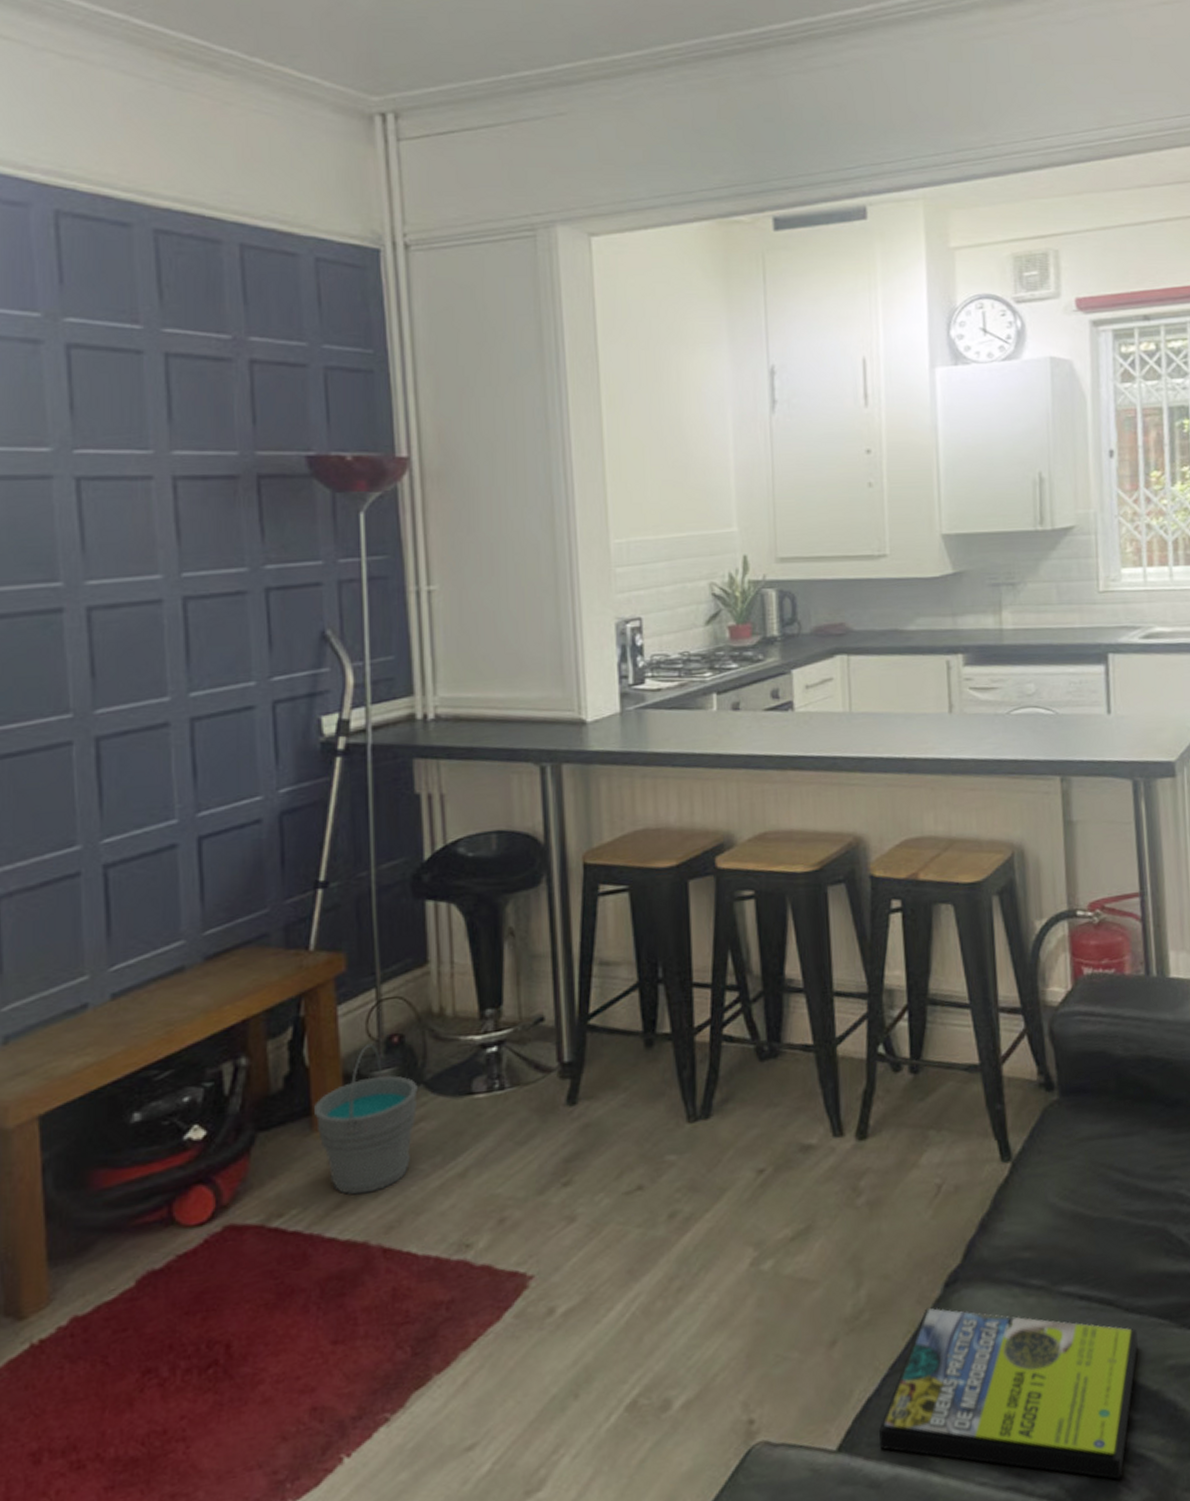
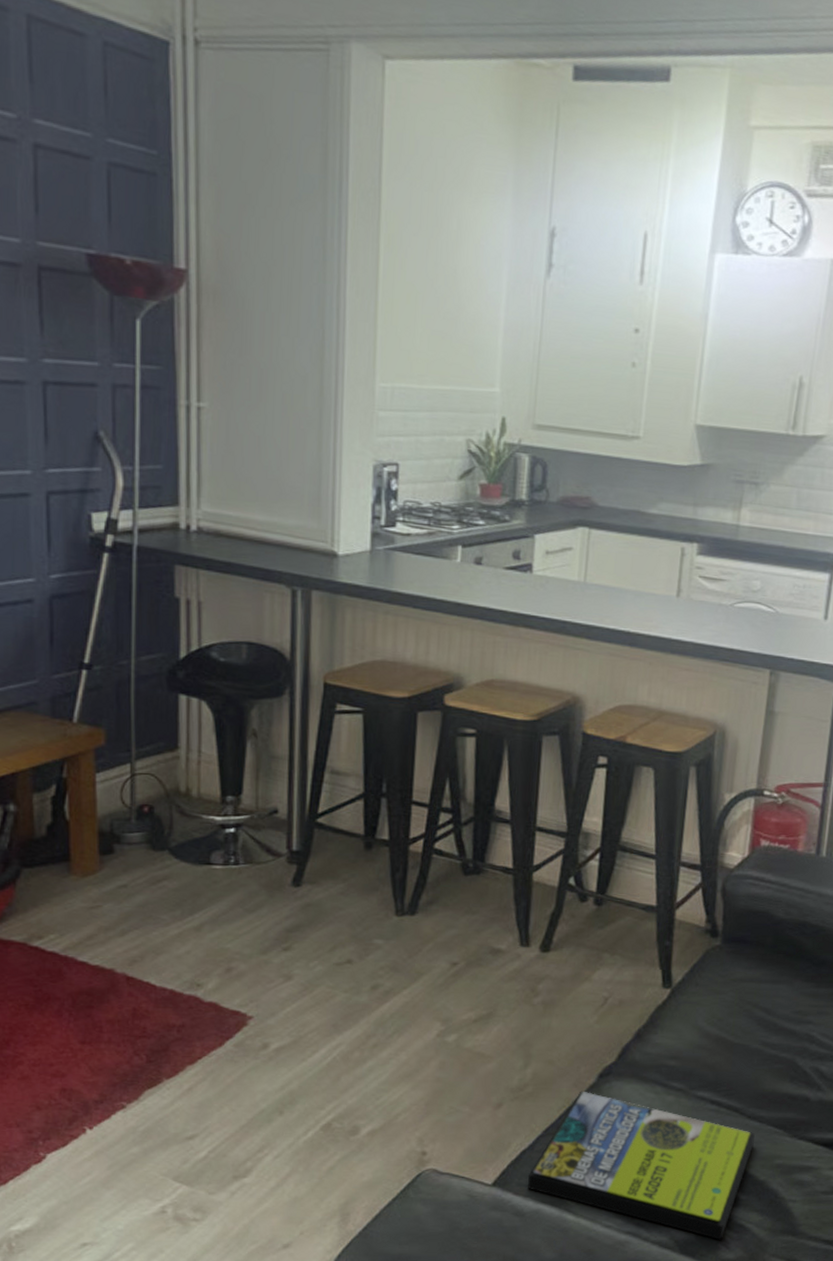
bucket: present [314,1044,418,1195] -> none [72,810,163,931]

